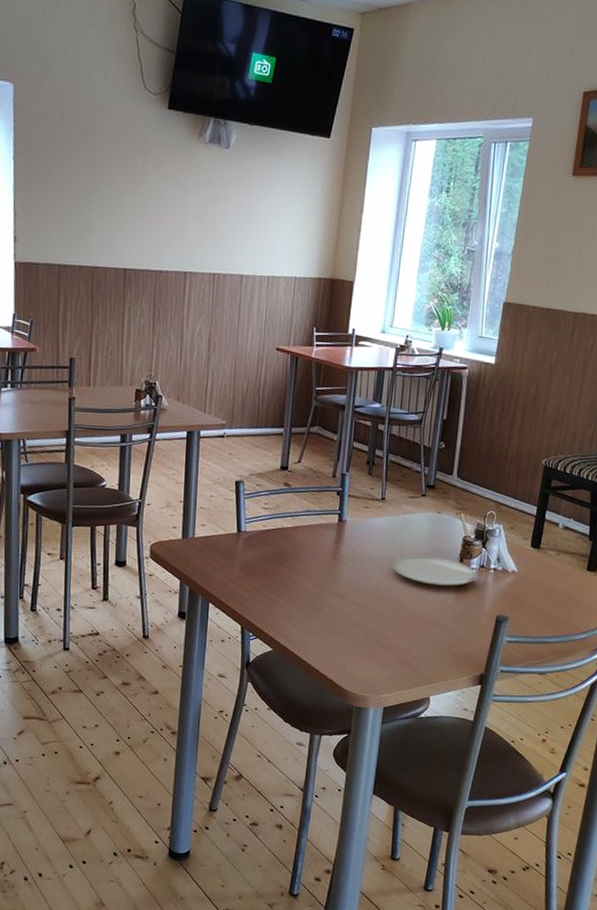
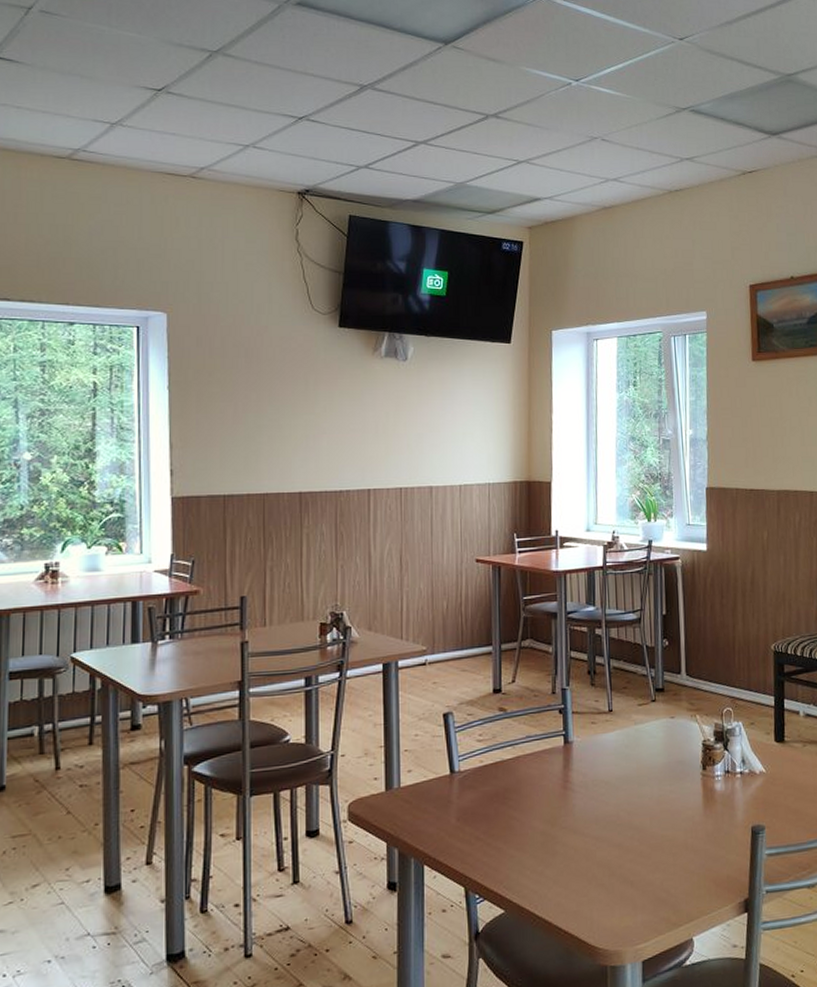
plate: present [392,555,477,586] -> none [630,768,723,802]

